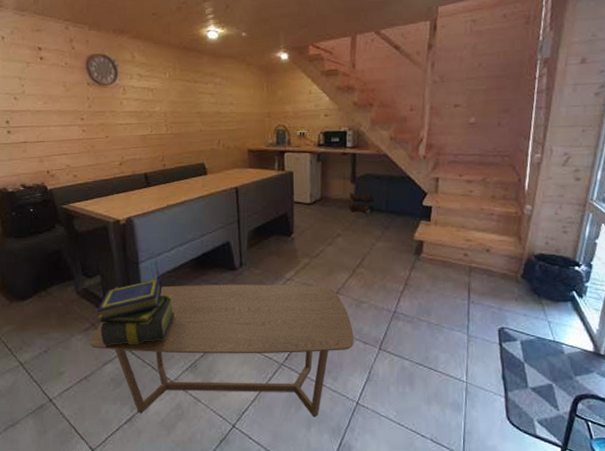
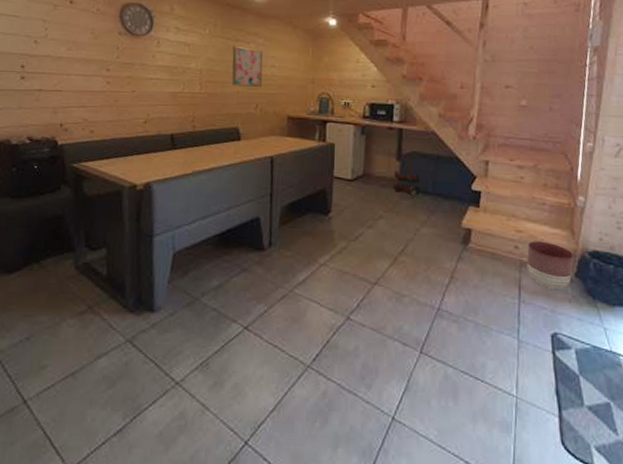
coffee table: present [90,284,354,417] -> none [83,265,392,435]
stack of books: present [97,278,175,346] -> none [97,255,190,335]
wall art: none [192,87,223,125] -> present [232,45,263,87]
planter: none [475,248,521,290] -> present [526,241,575,289]

